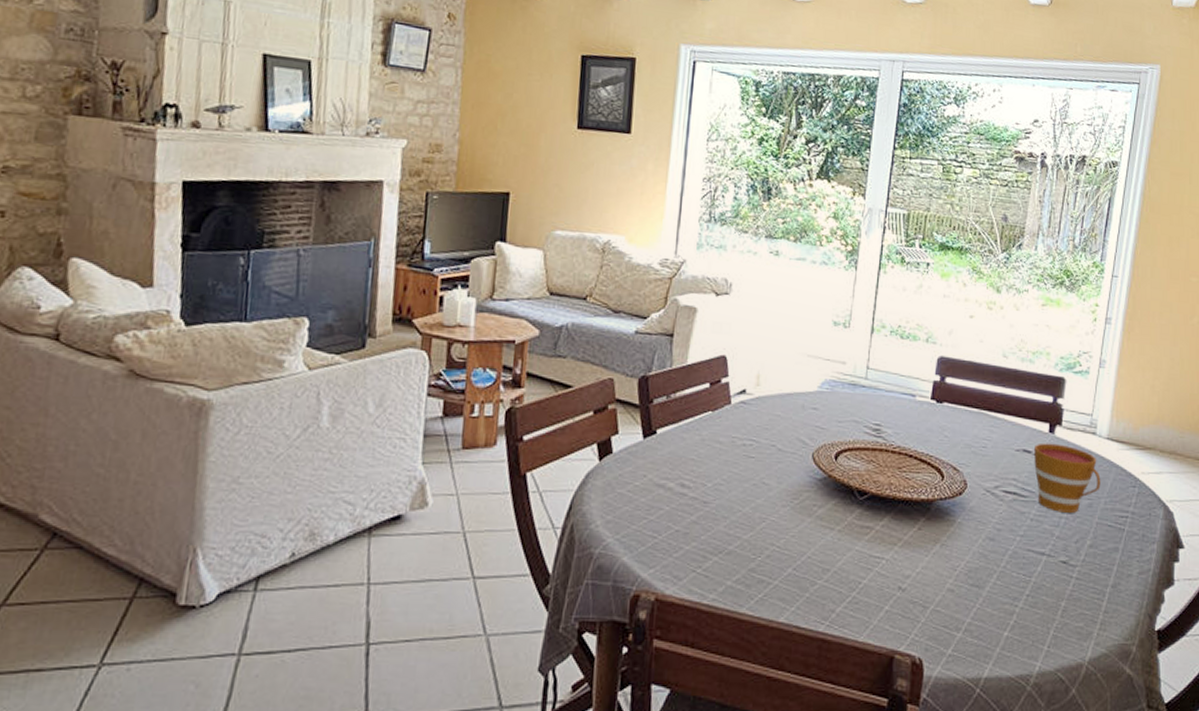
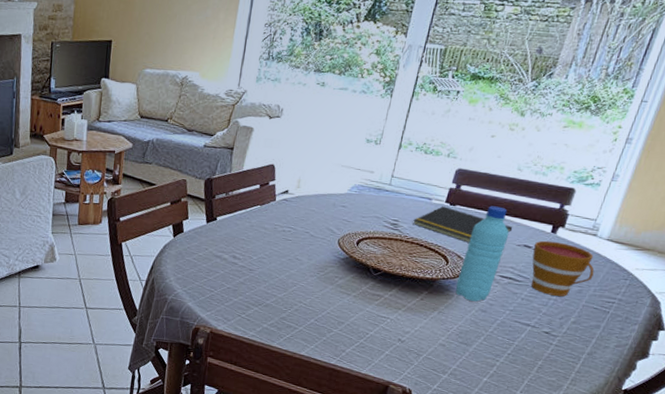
notepad: none [898,404,1008,450] -> present [413,206,513,243]
water bottle: none [956,402,1005,527] -> present [455,206,510,302]

